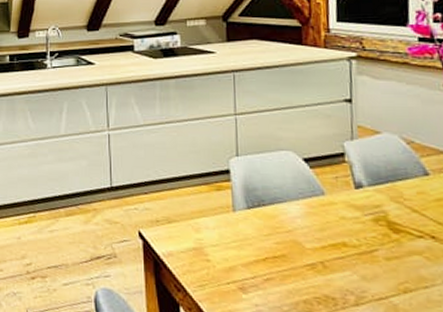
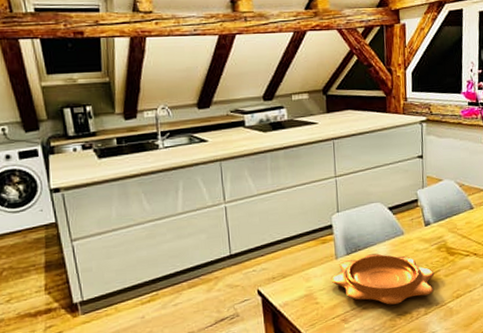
decorative bowl: none [226,213,370,283] -> present [330,253,435,305]

